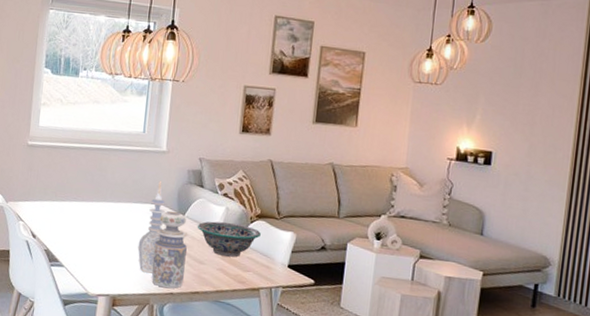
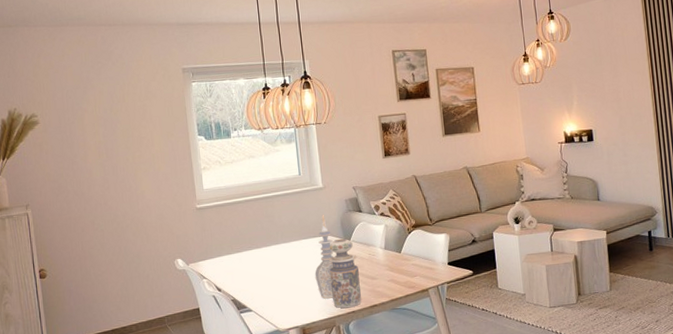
decorative bowl: present [197,221,261,257] -> none [363,237,419,268]

